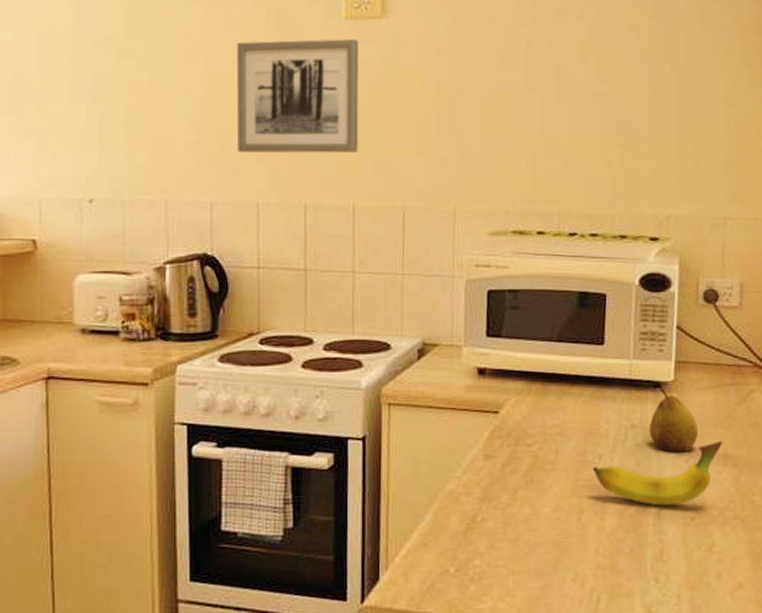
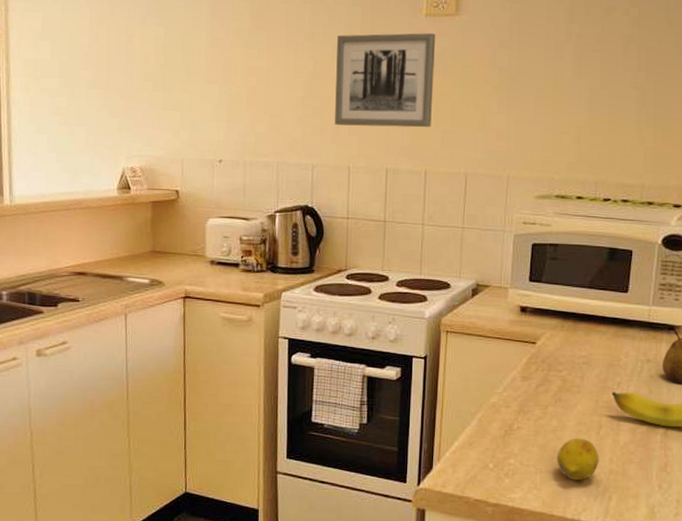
fruit: none [531,528,583,580] -> present [556,439,599,480]

